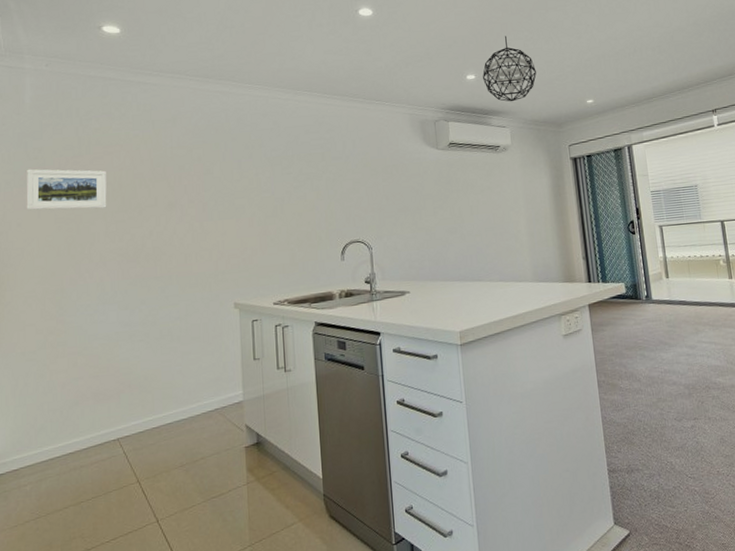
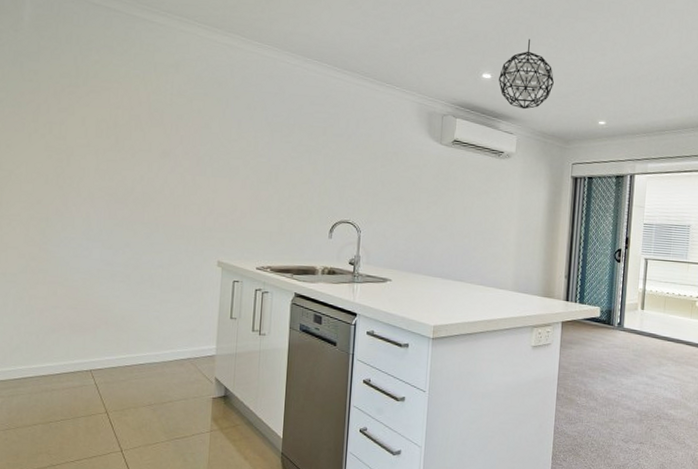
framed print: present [26,169,107,210] -> none [17,90,102,145]

